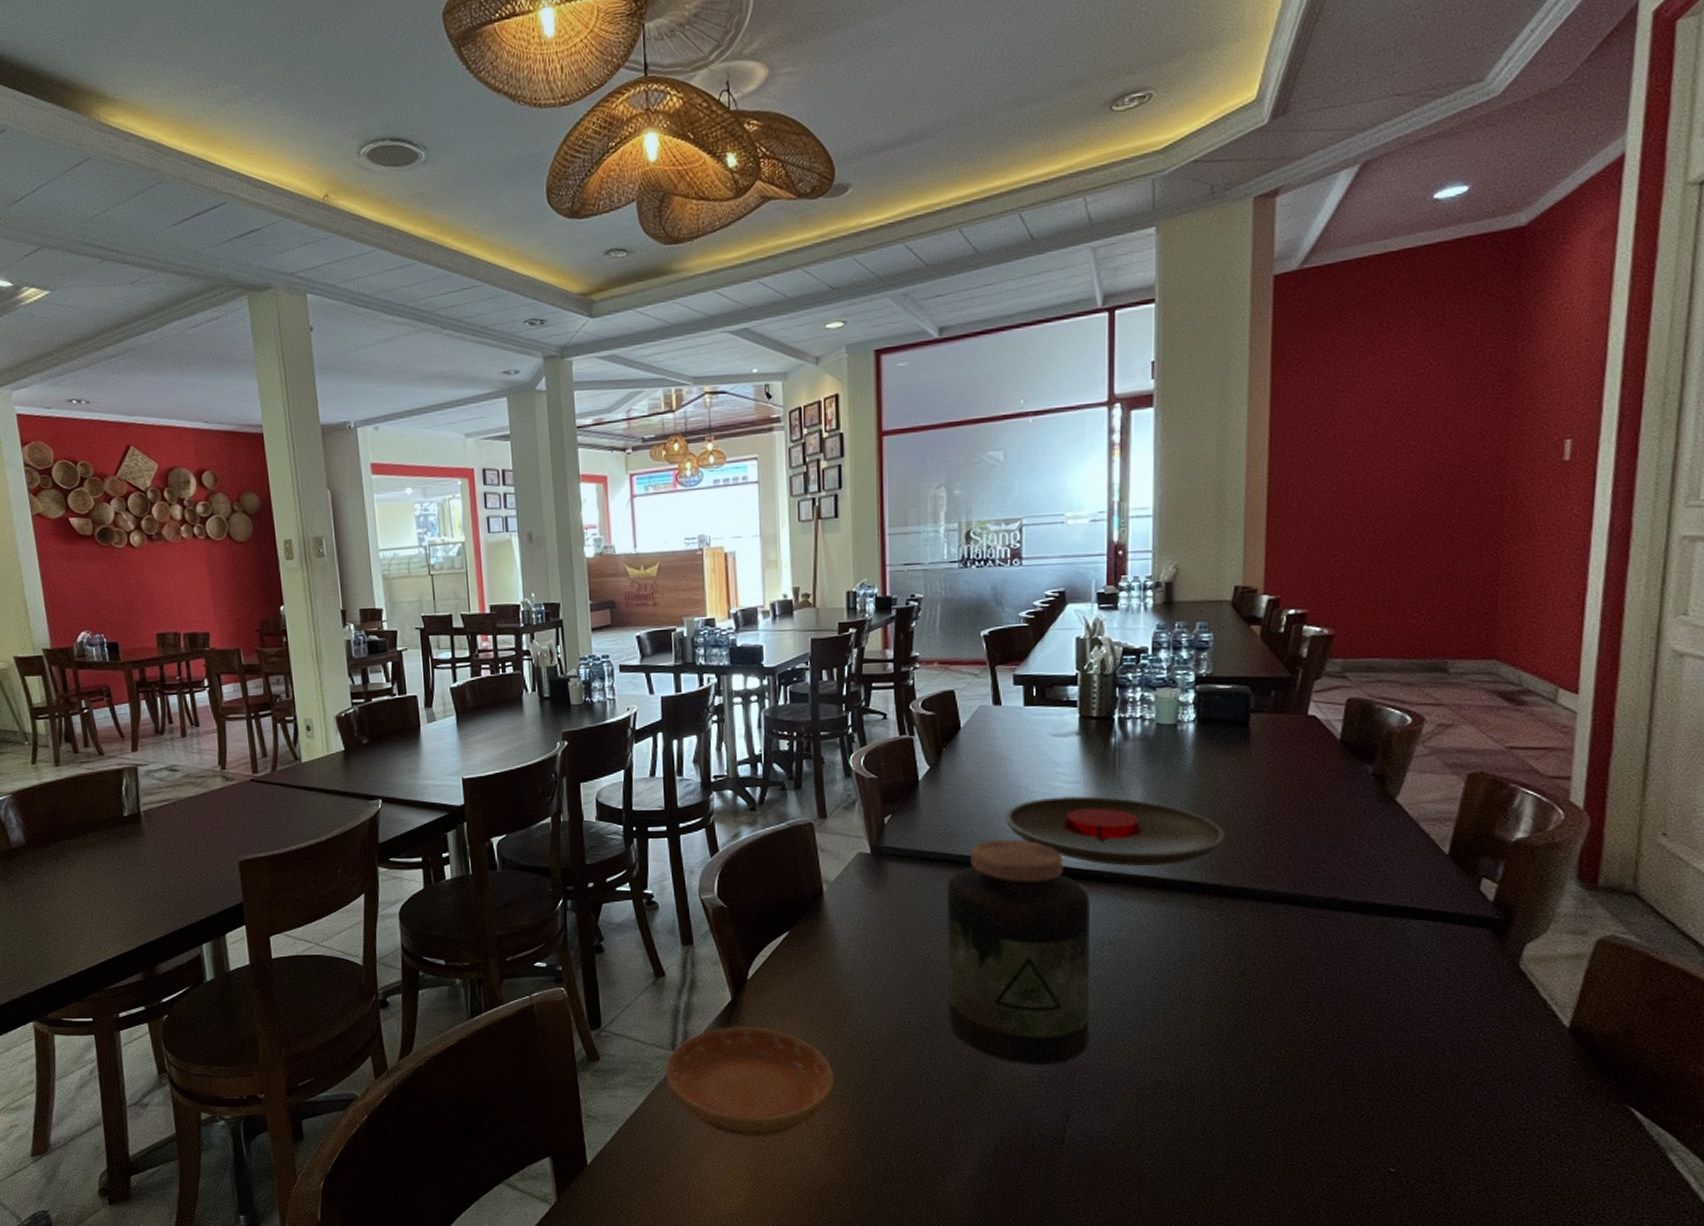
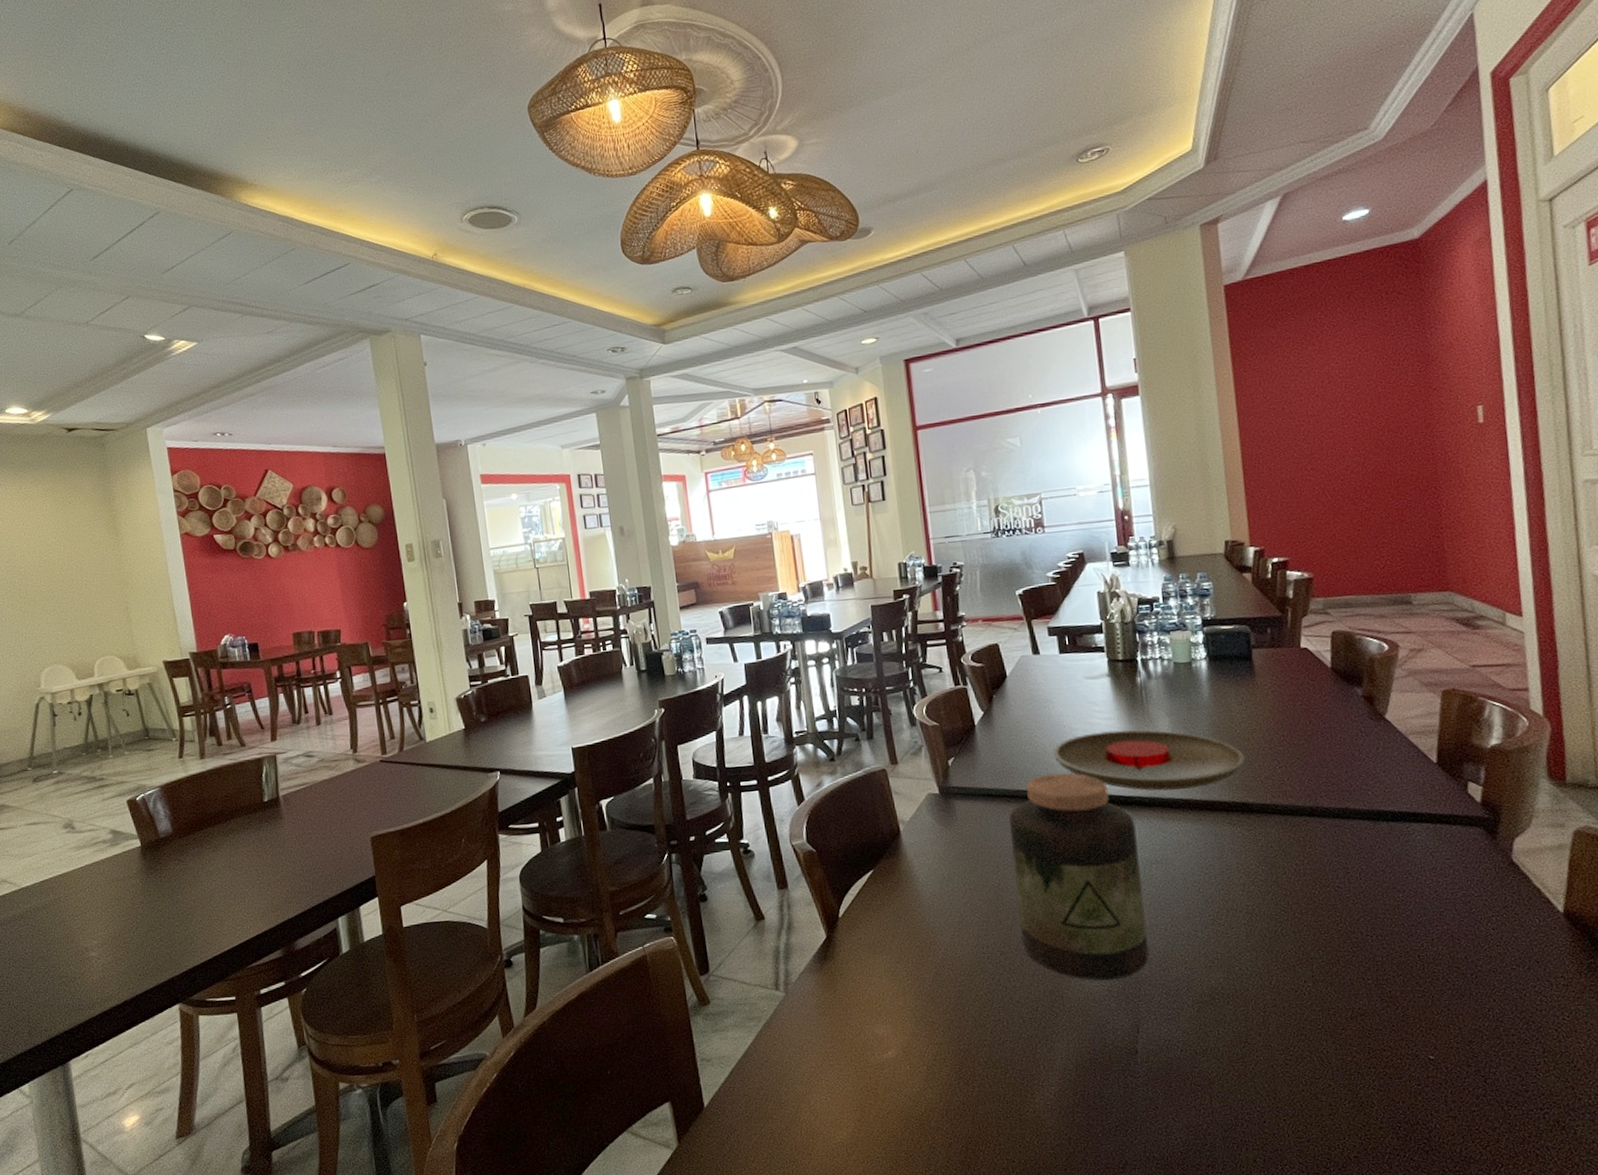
saucer: present [665,1027,834,1137] -> none [770,962,925,1069]

